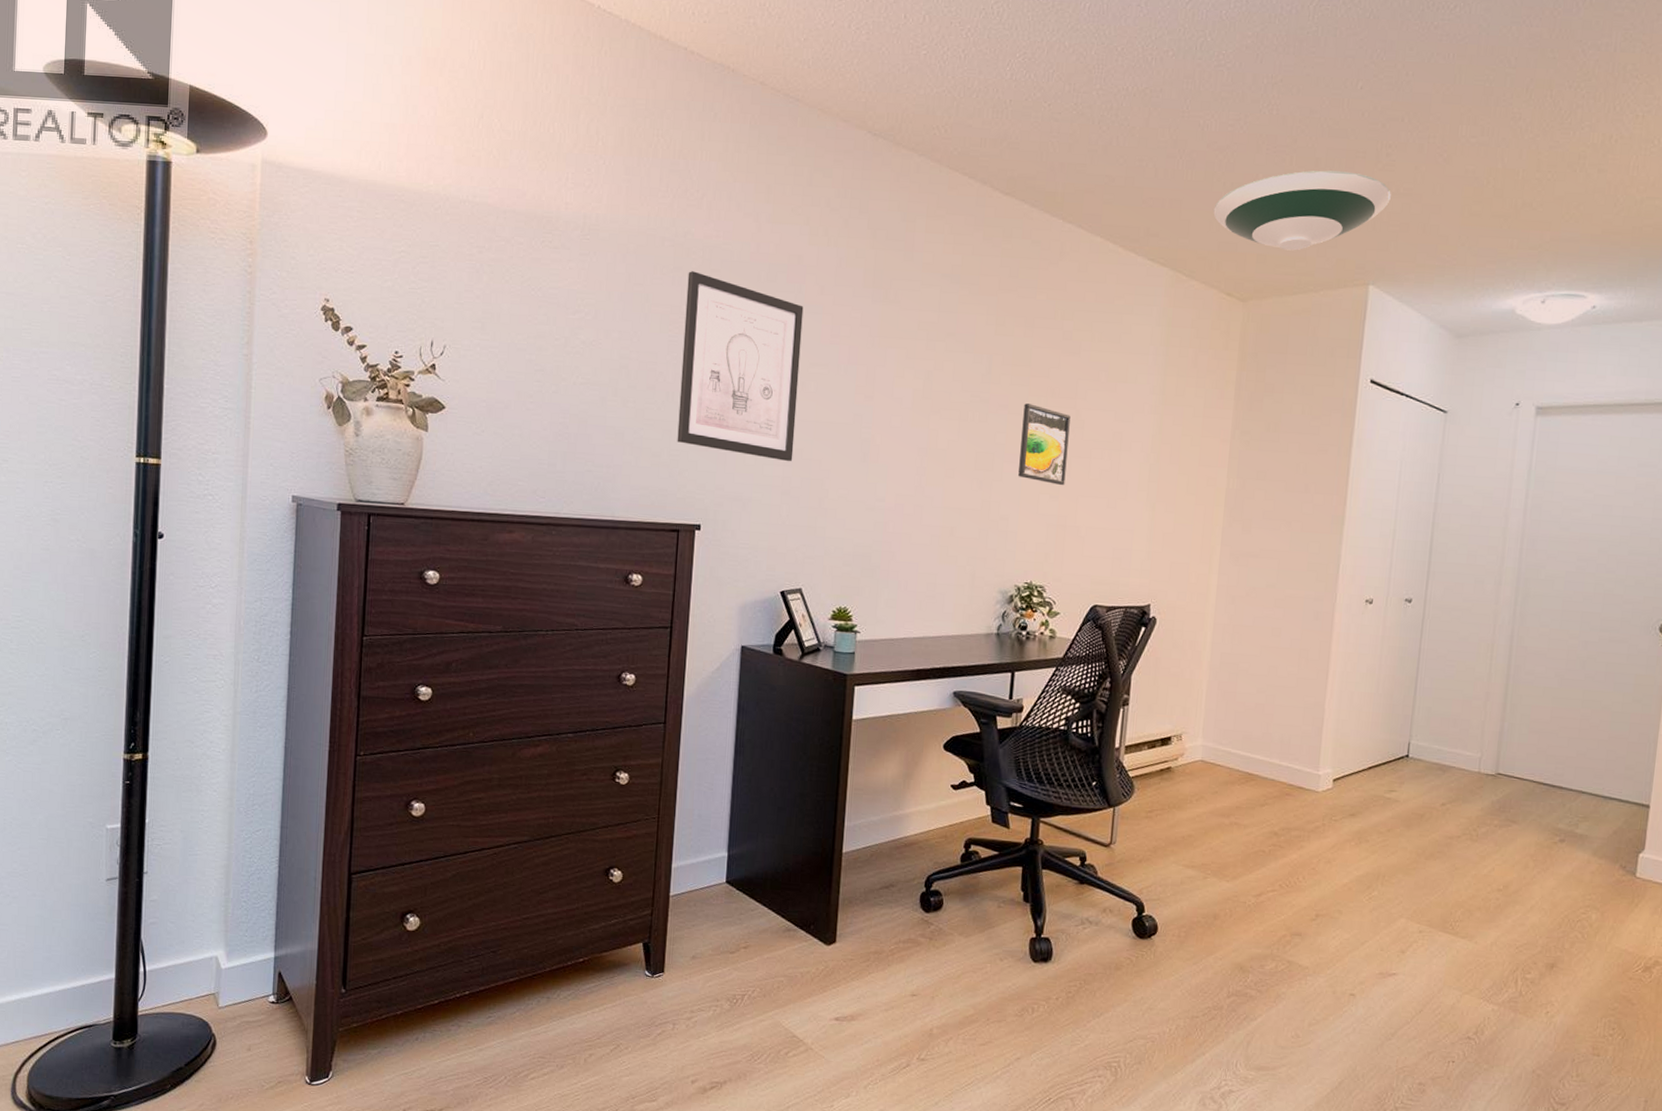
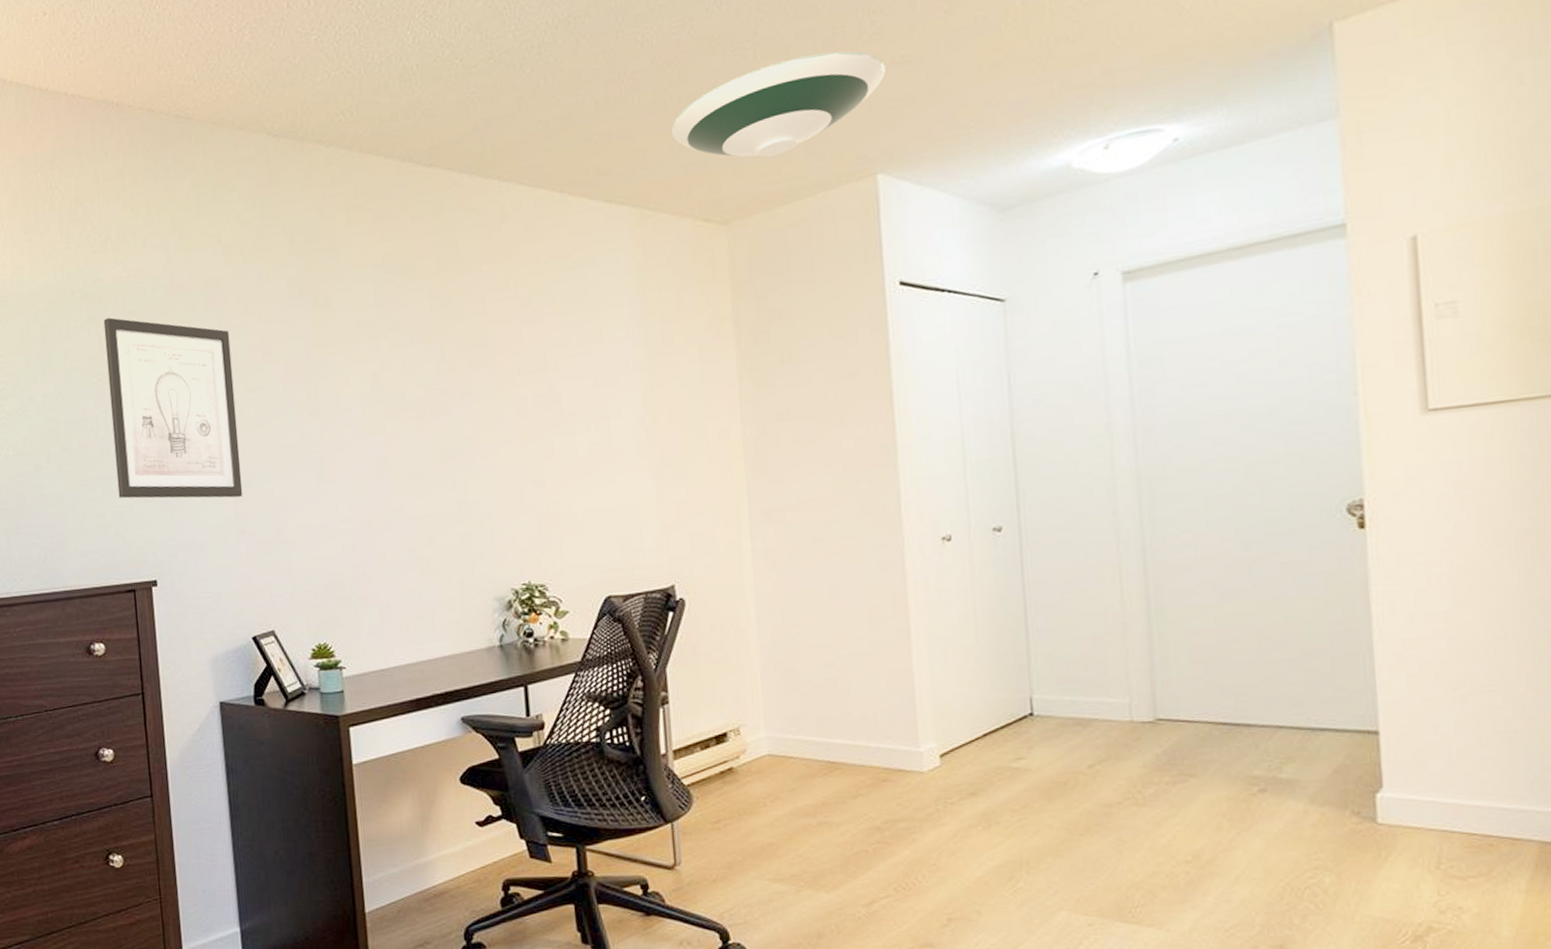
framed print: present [1018,403,1071,485] -> none [488,386,550,470]

